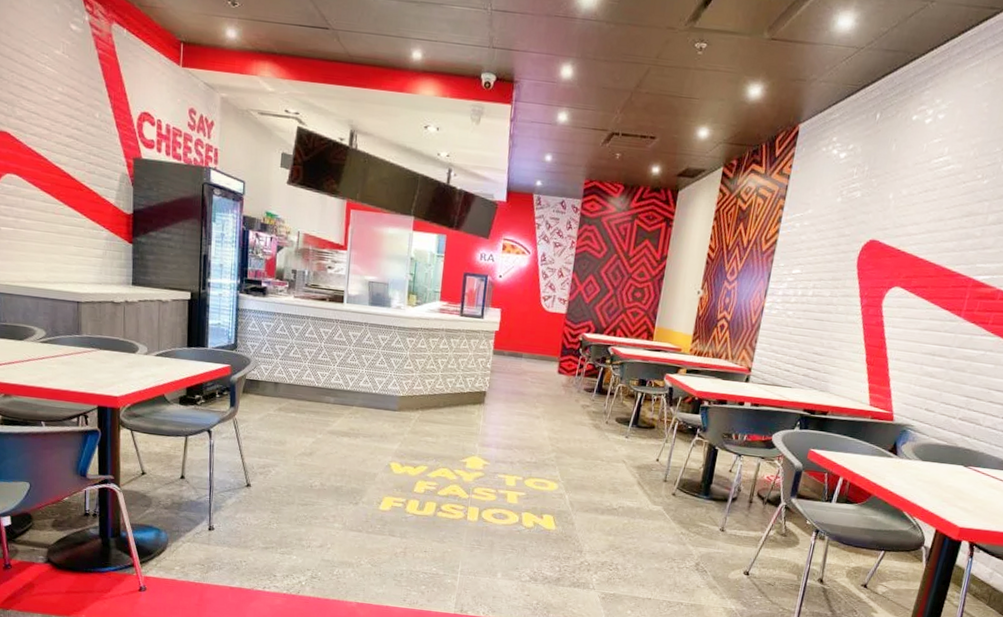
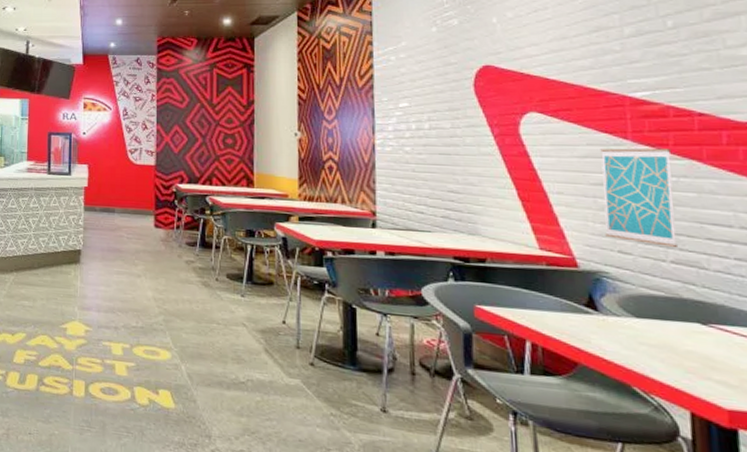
wall art: none [920,323,989,408] -> present [600,148,677,248]

